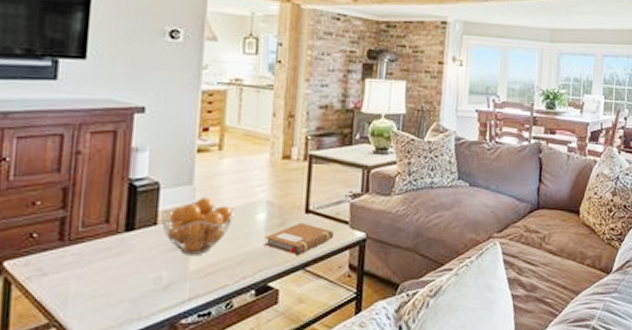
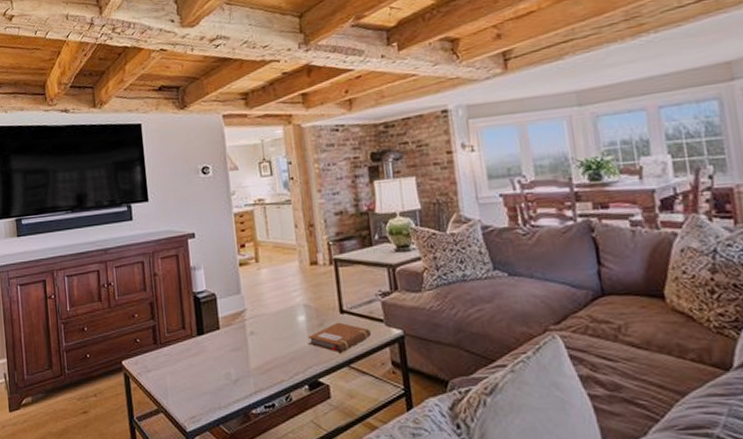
fruit basket: present [161,197,234,255] -> none [221,304,278,354]

